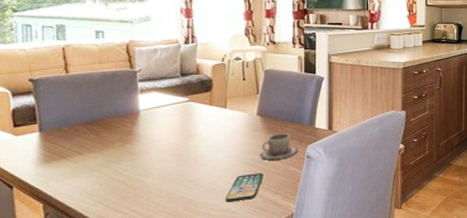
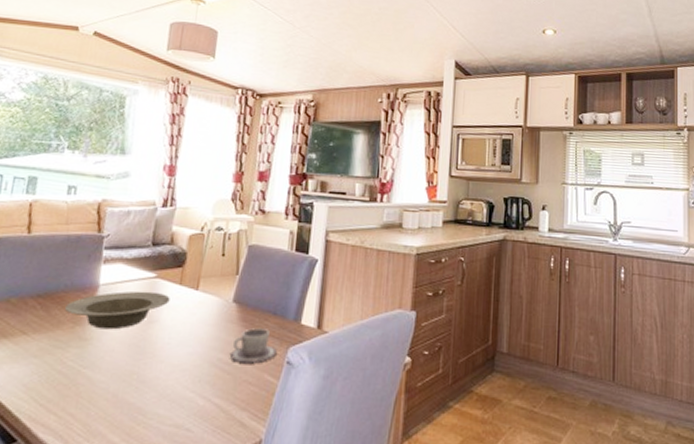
bowl: none [113,112,203,145] -> present [65,291,170,330]
smartphone: present [225,173,263,203] -> none [180,378,231,416]

